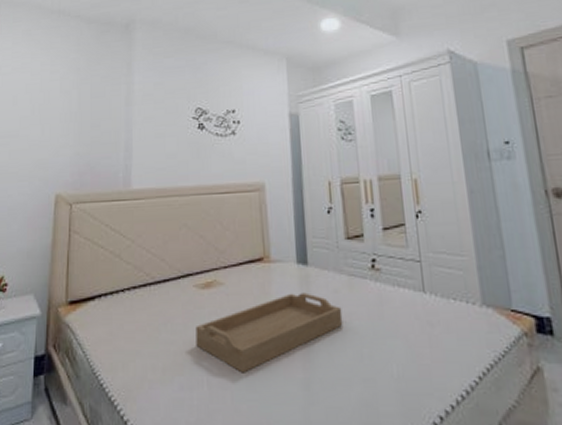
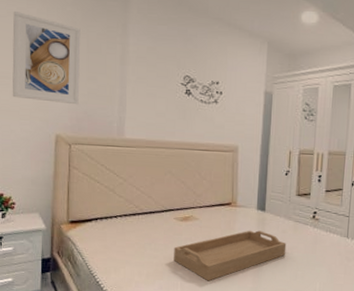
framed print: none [11,67,84,158] -> present [12,11,81,105]

